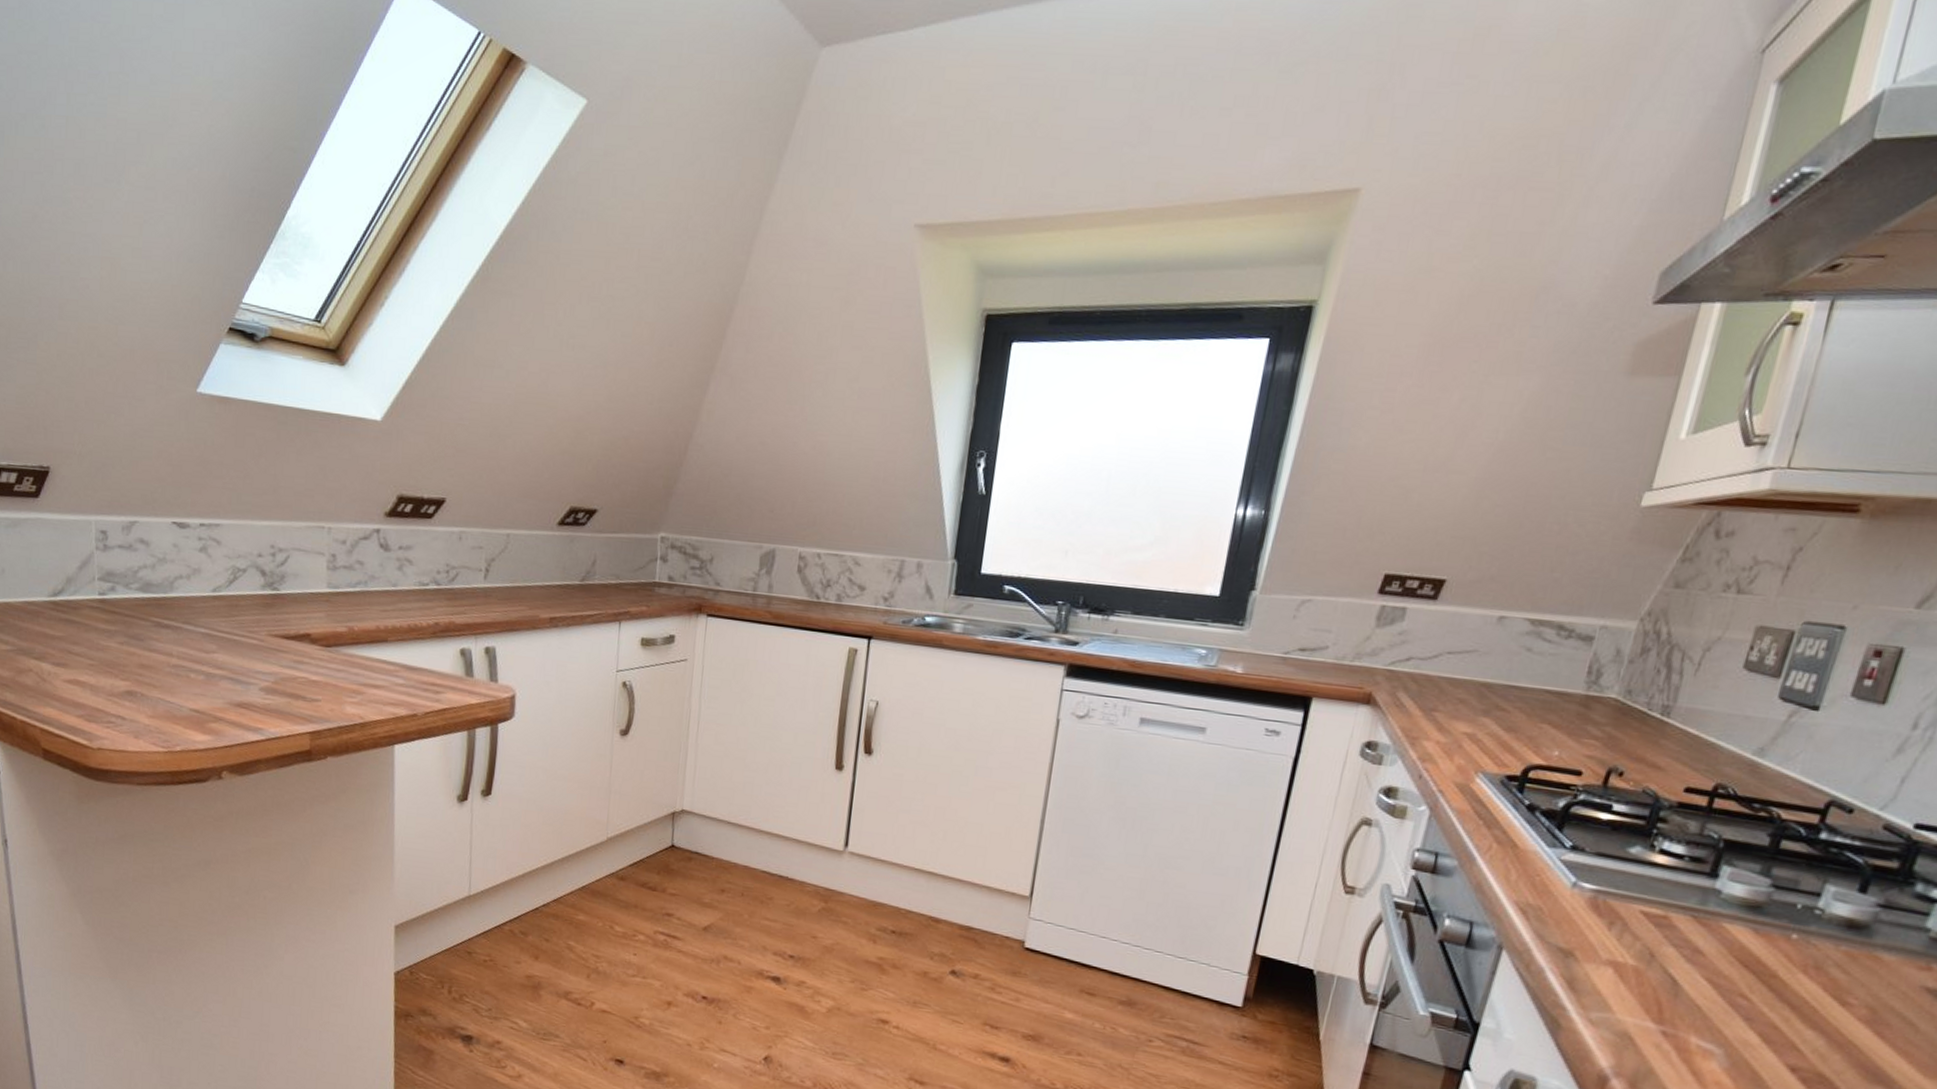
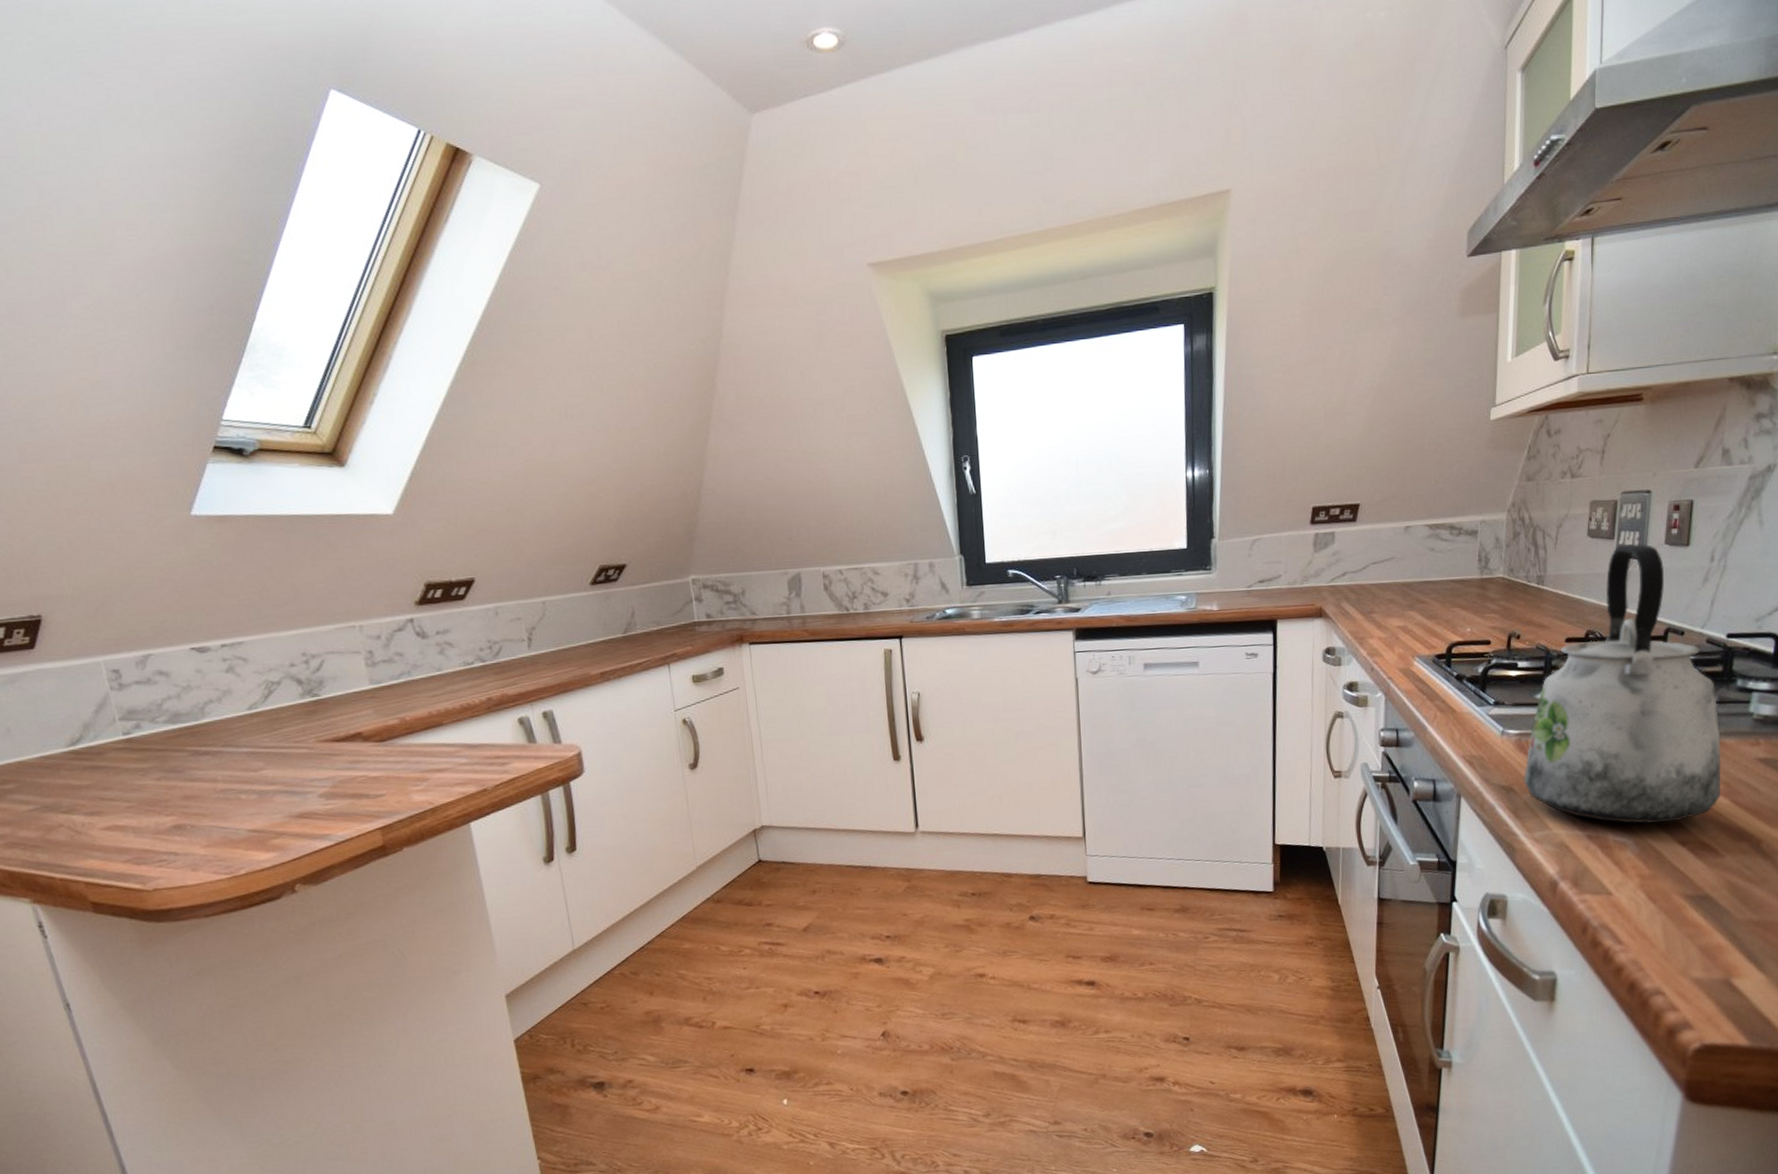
kettle: none [1589,686,1883,1041] -> present [1523,544,1722,824]

